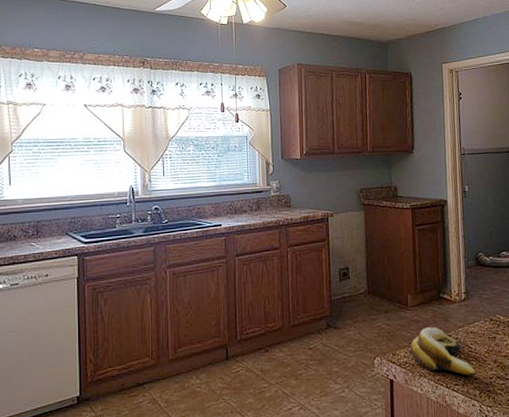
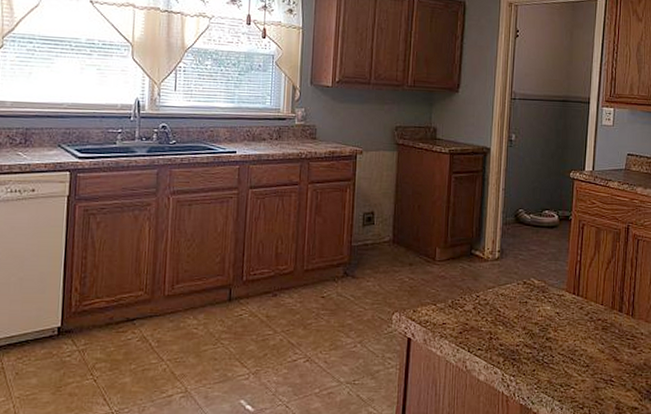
banana: present [410,327,475,376] -> none [433,285,501,342]

